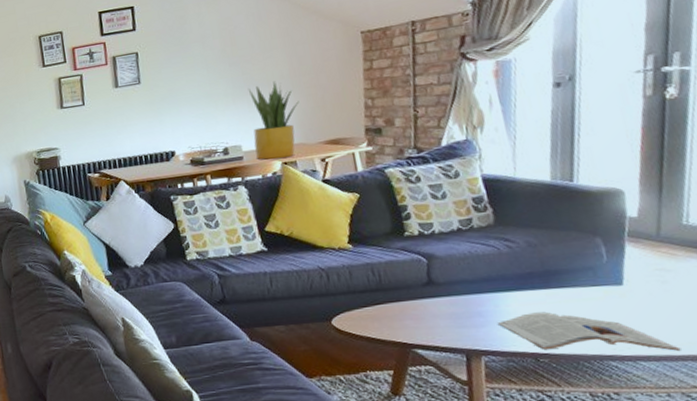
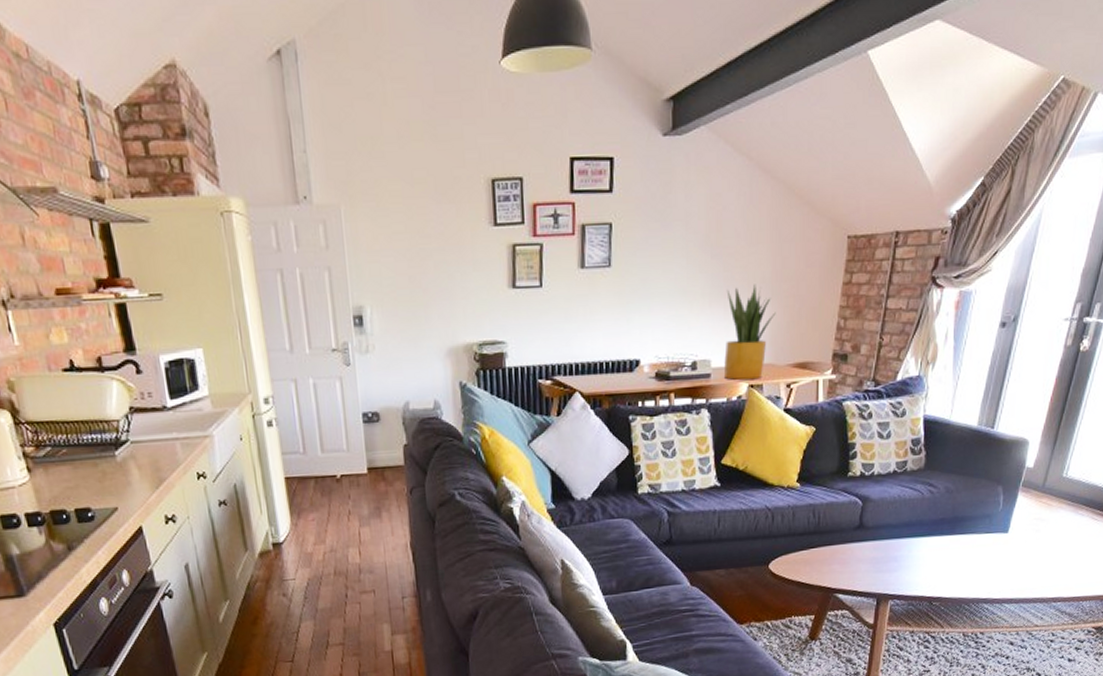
magazine: present [498,311,681,351] -> none [908,557,1035,594]

